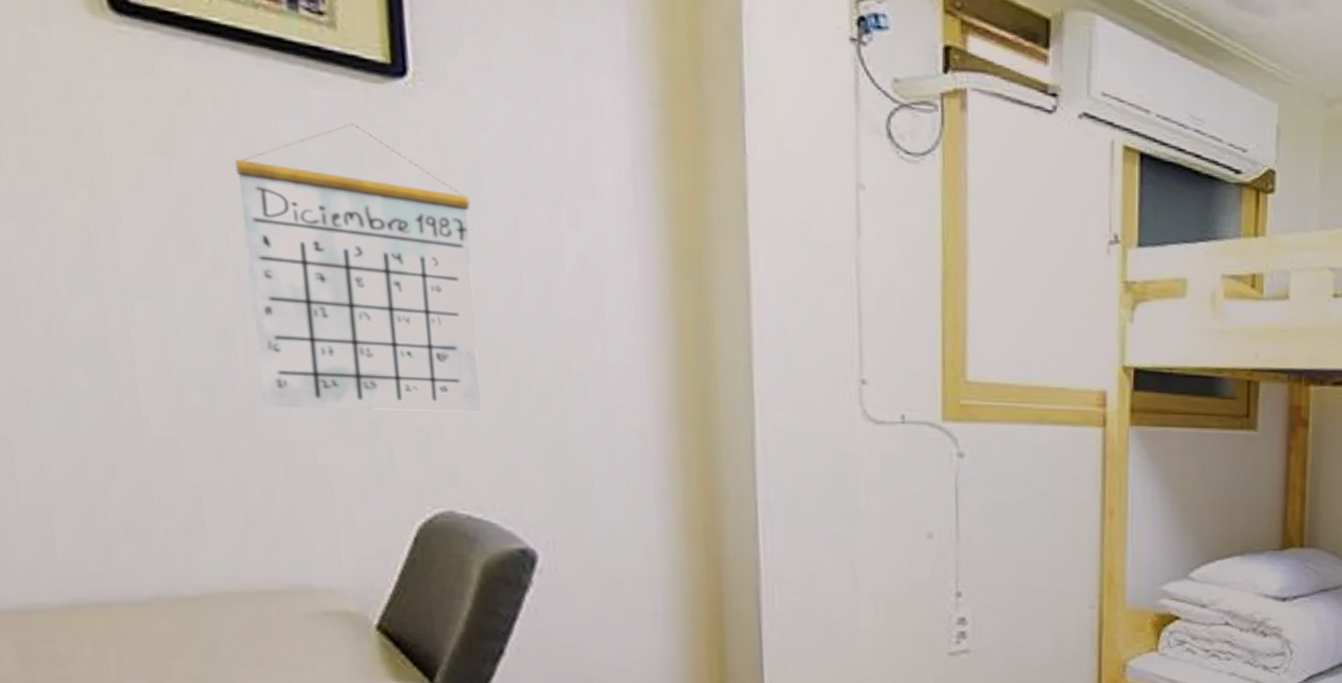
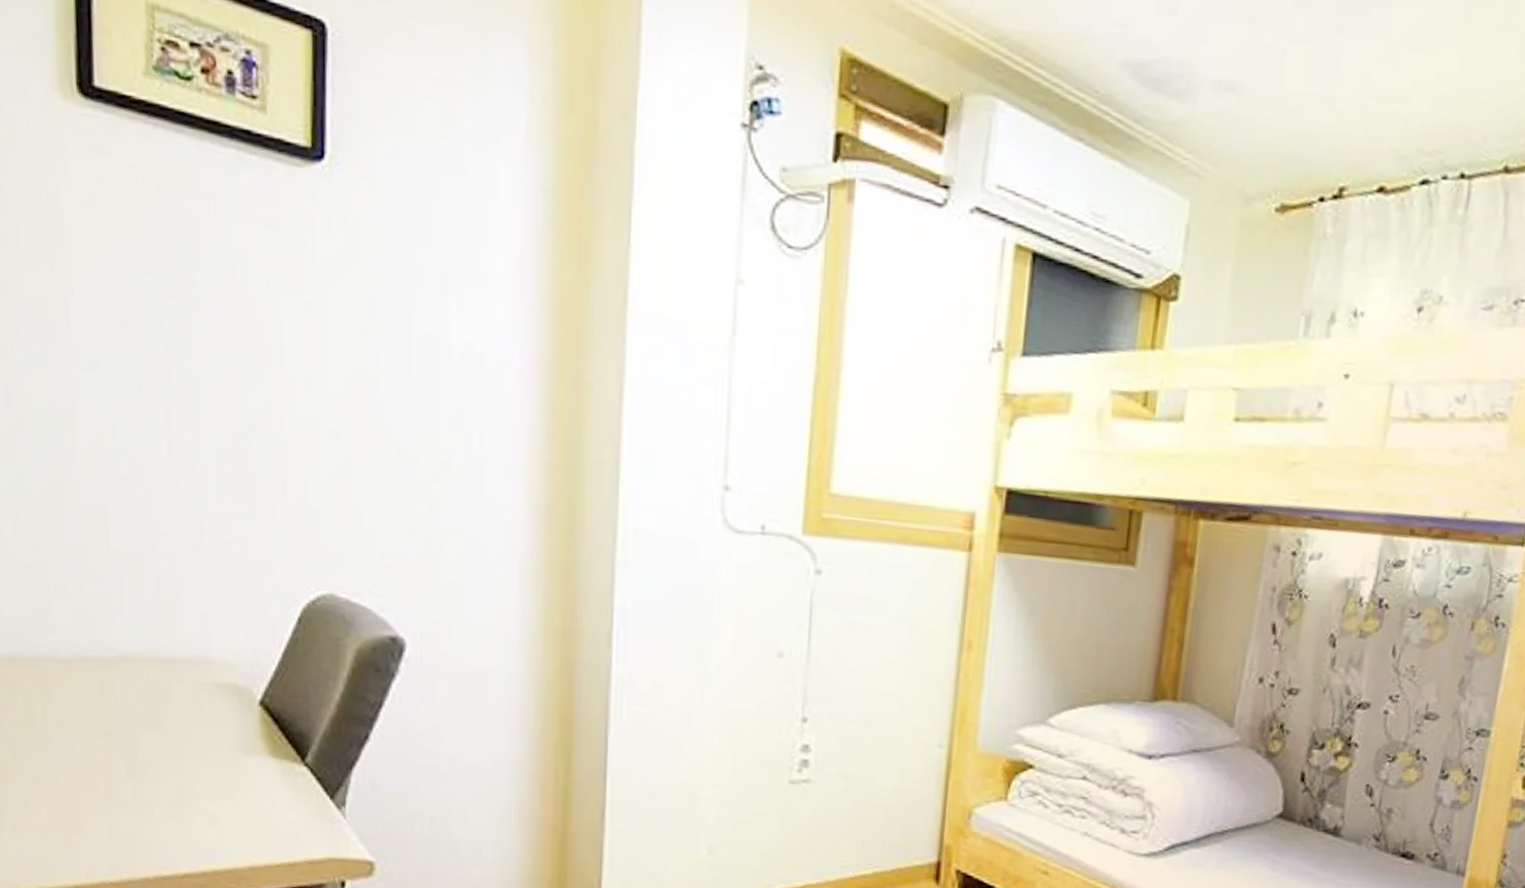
calendar: present [234,123,481,412] -> none [170,206,371,498]

